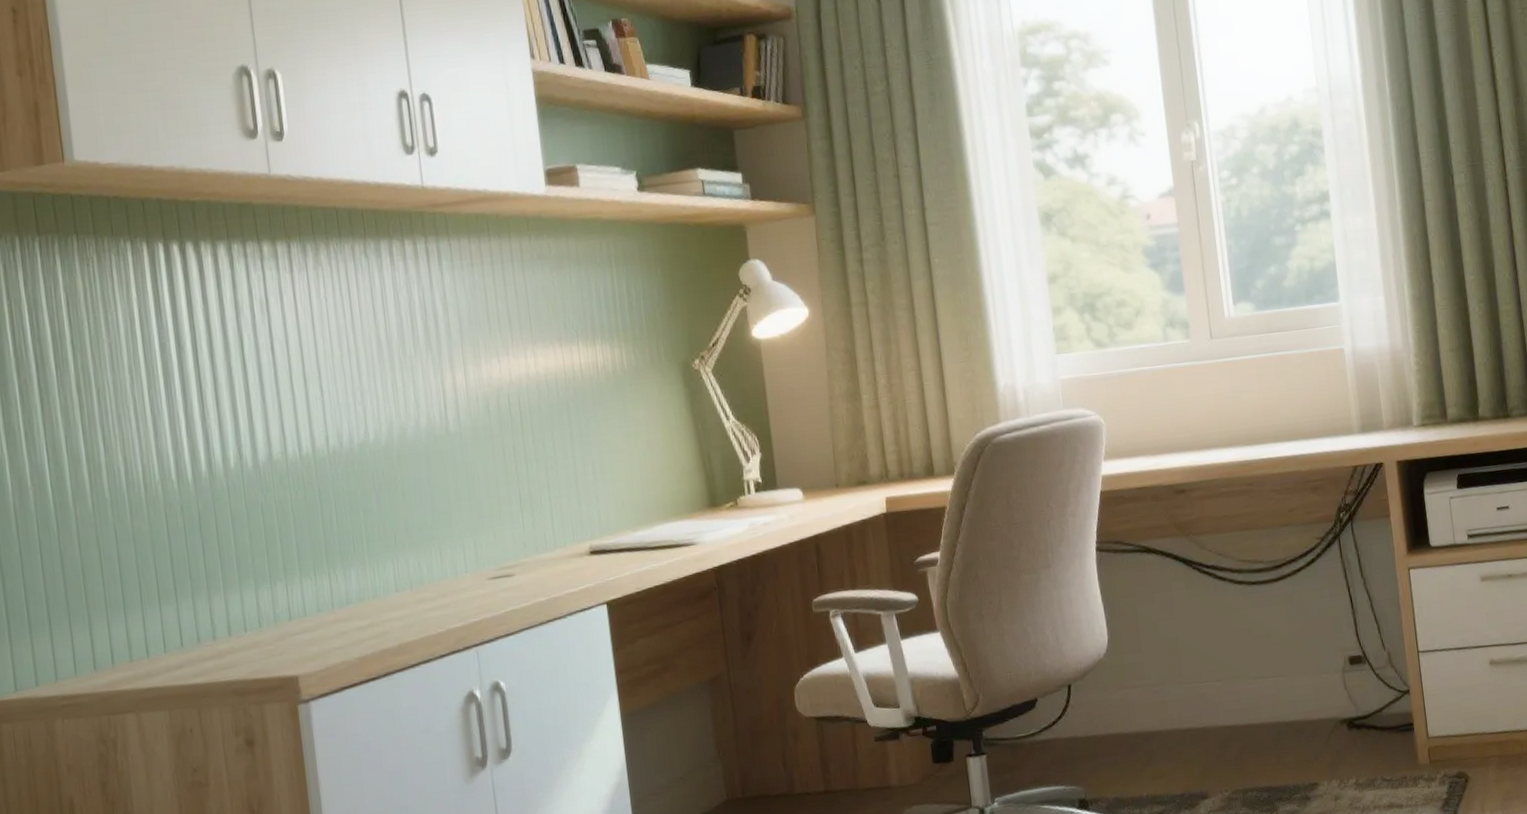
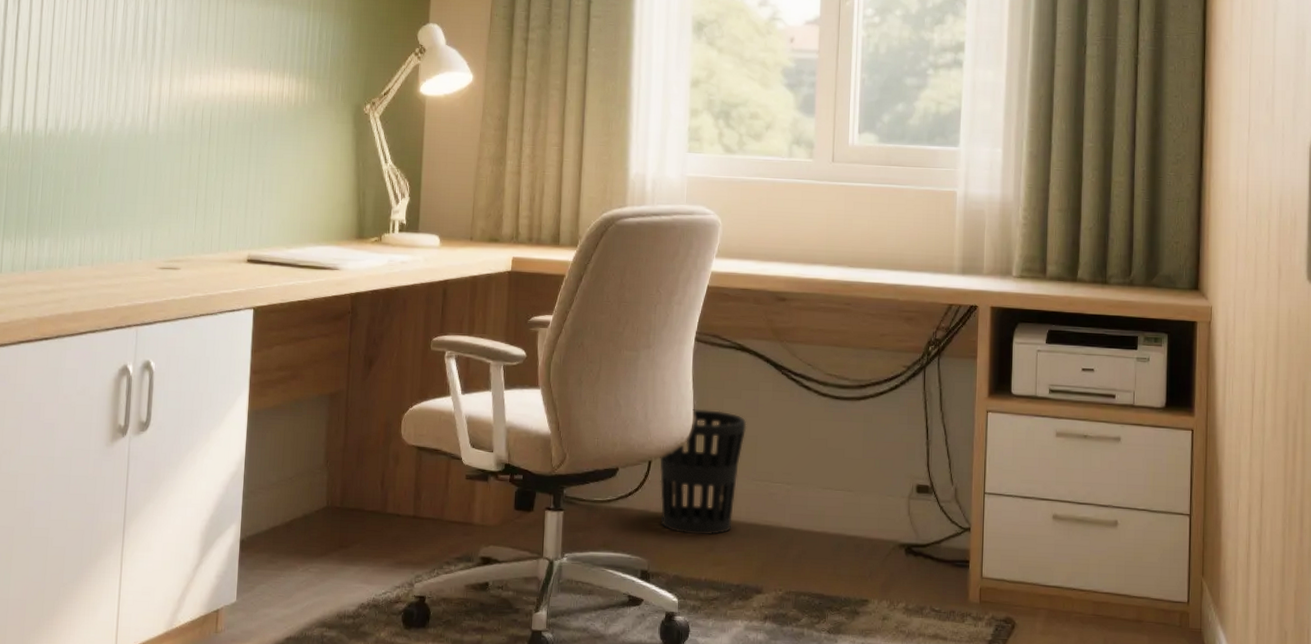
wastebasket: none [1079,618,1166,754] -> present [659,409,747,535]

